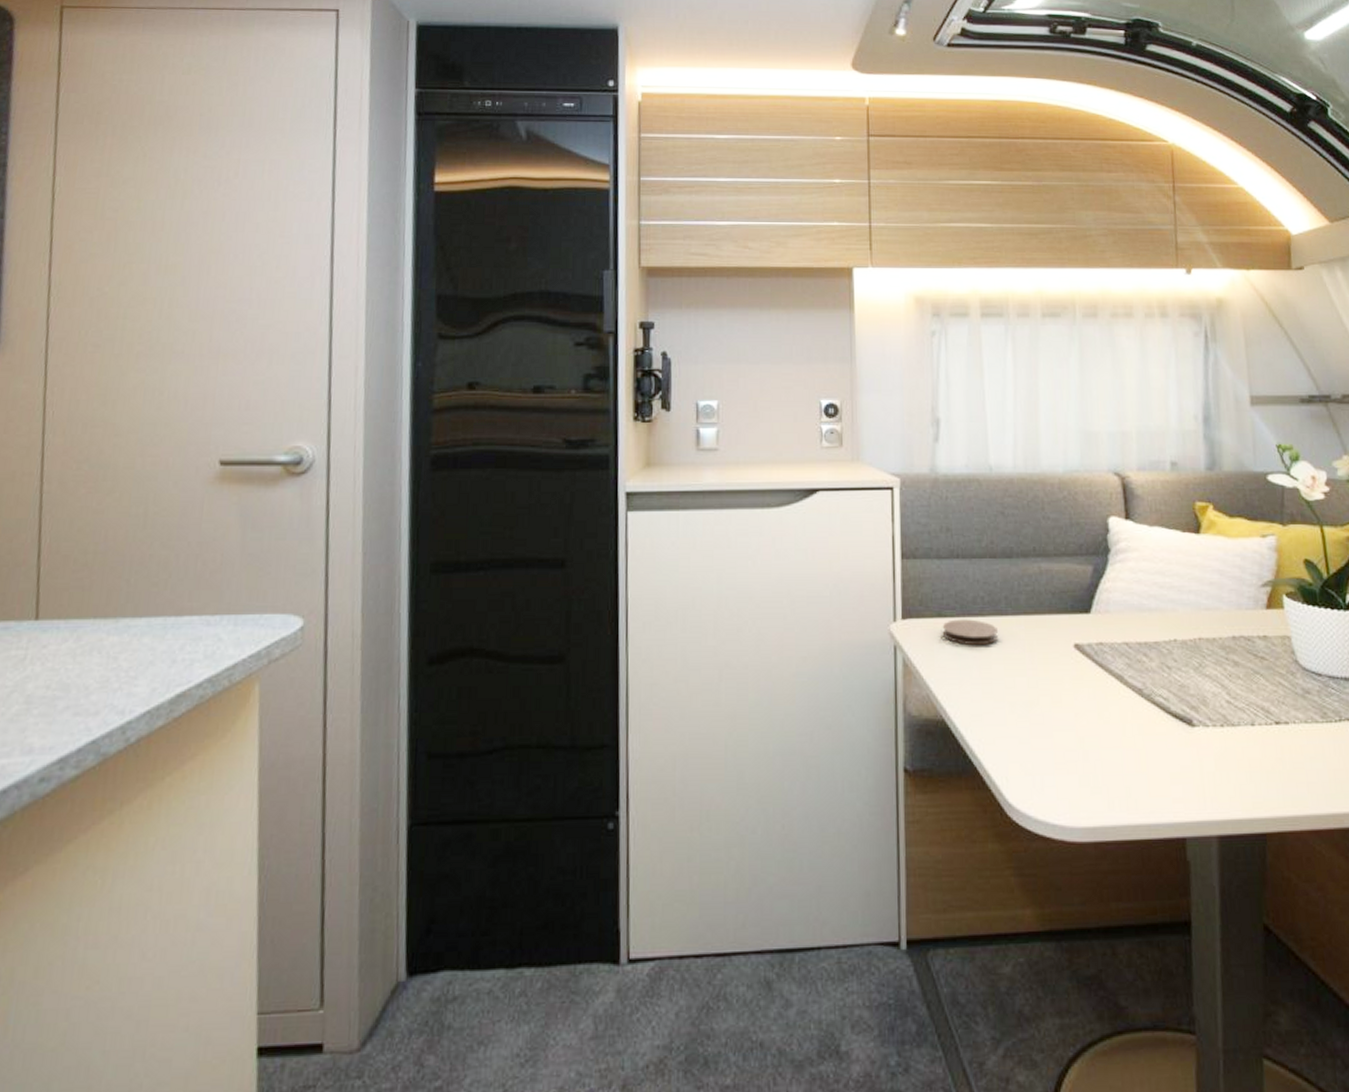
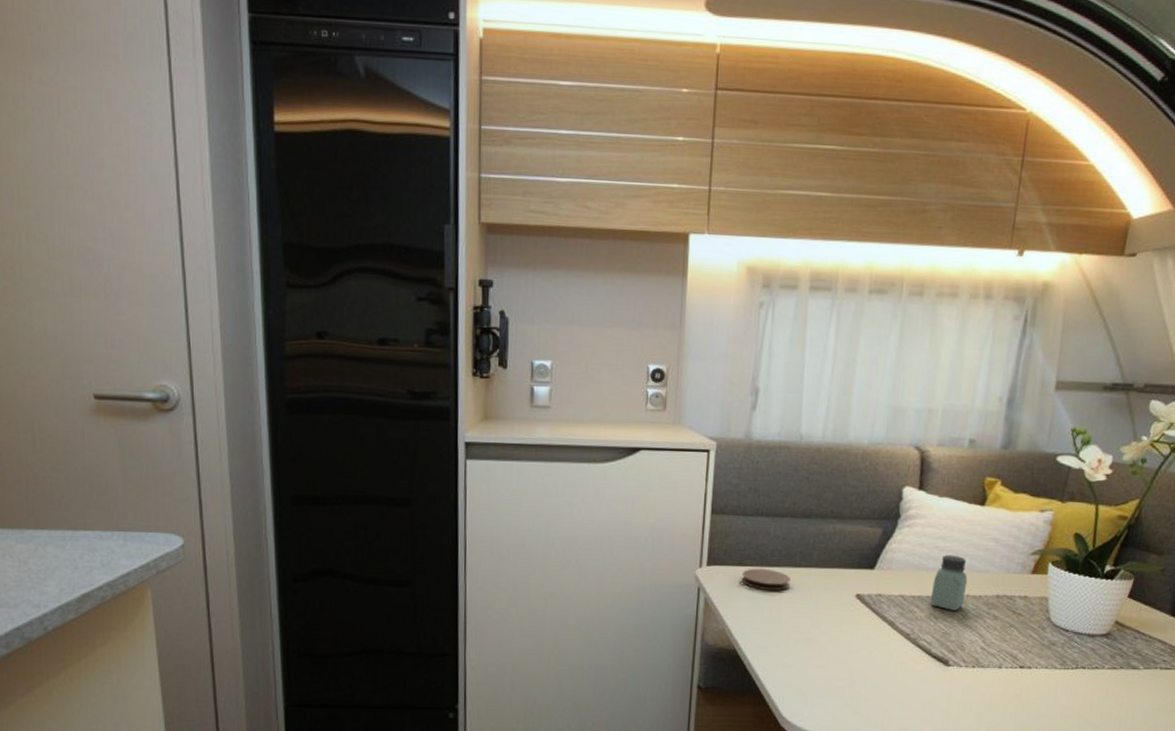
saltshaker: none [1158,591,1198,658] -> present [930,554,968,611]

